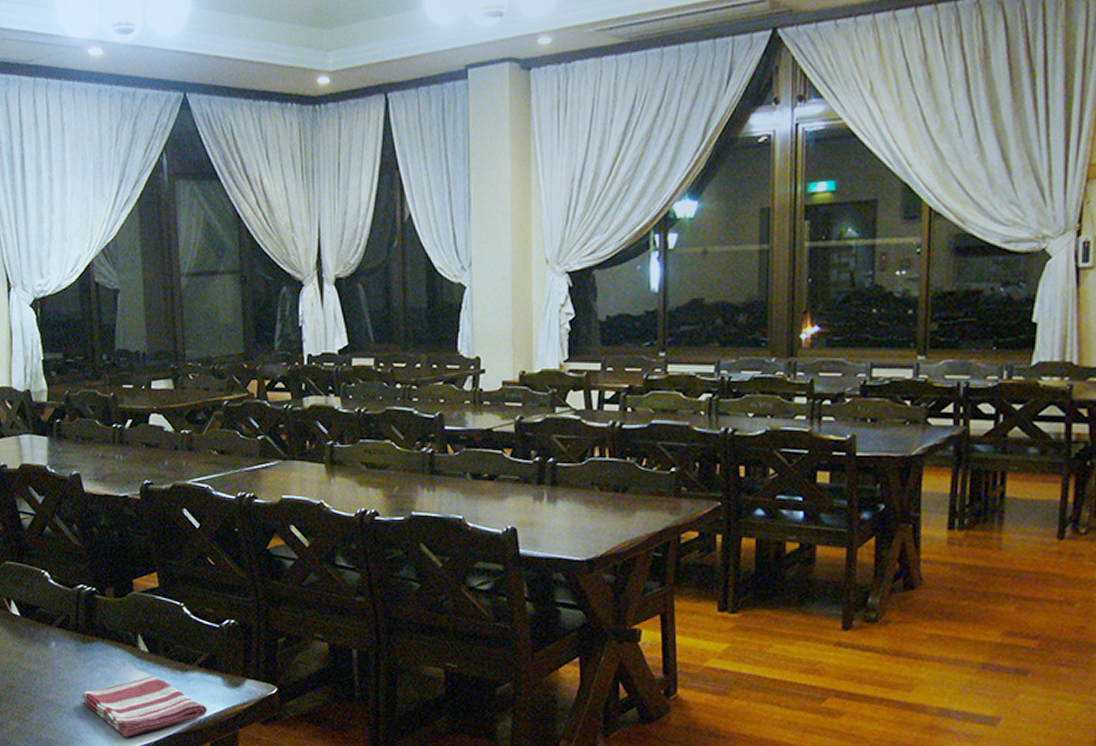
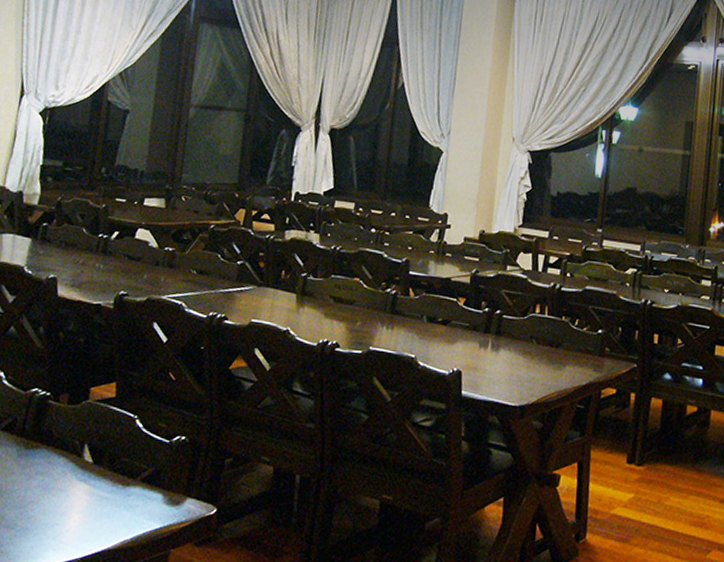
dish towel: present [82,676,207,738] -> none [13,488,142,552]

